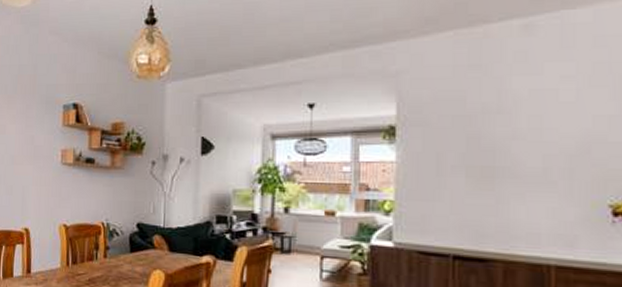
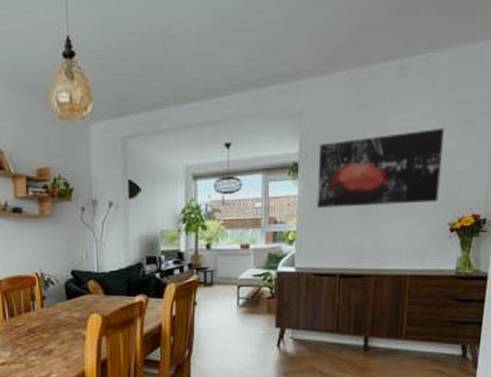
wall art: none [420,91,592,178] -> present [316,127,444,208]

